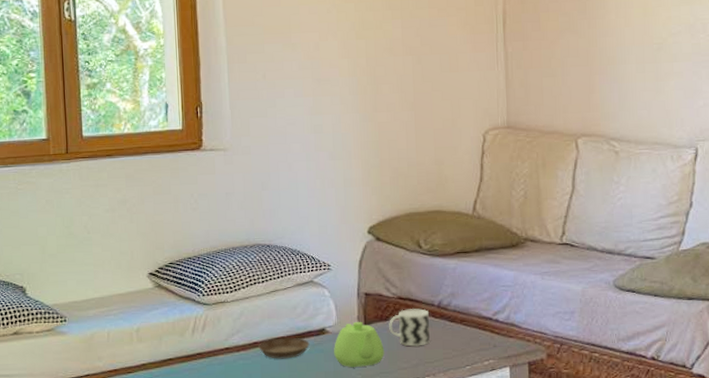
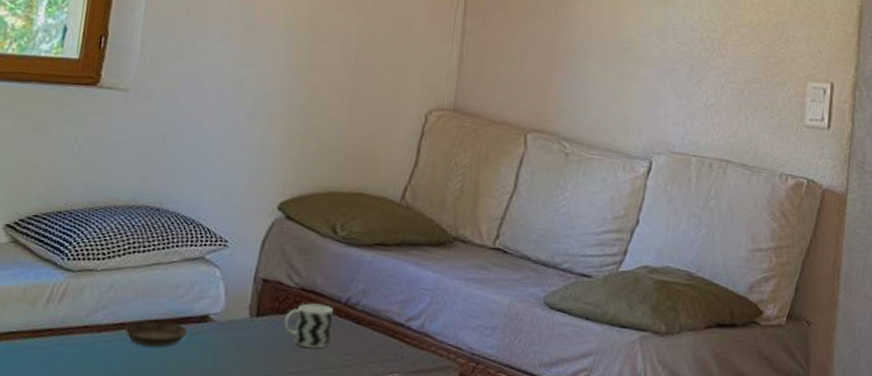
teapot: present [334,321,384,368] -> none [214,311,275,367]

